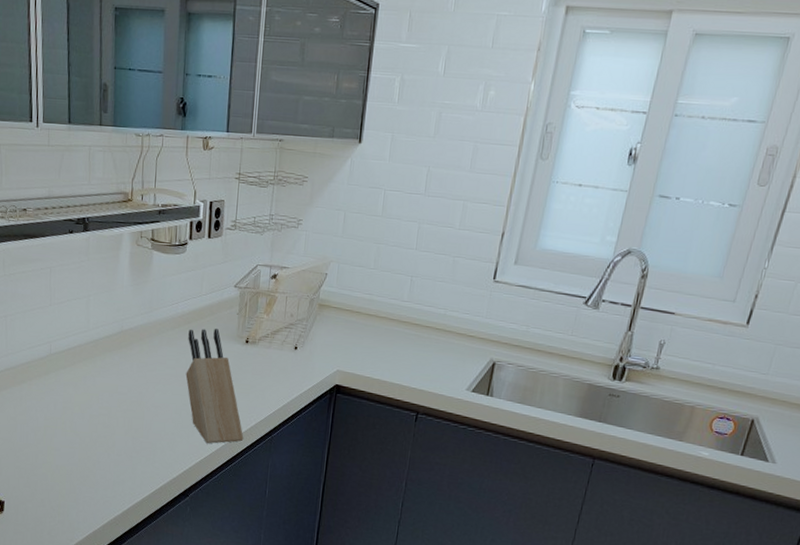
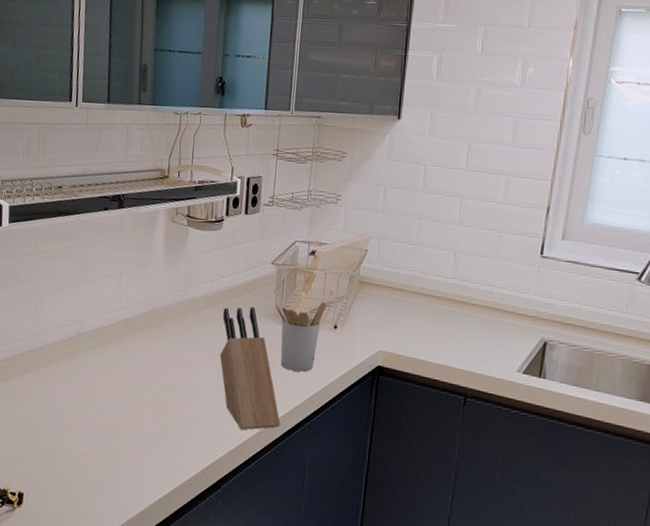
utensil holder: none [238,324,287,390] -> present [275,302,327,372]

